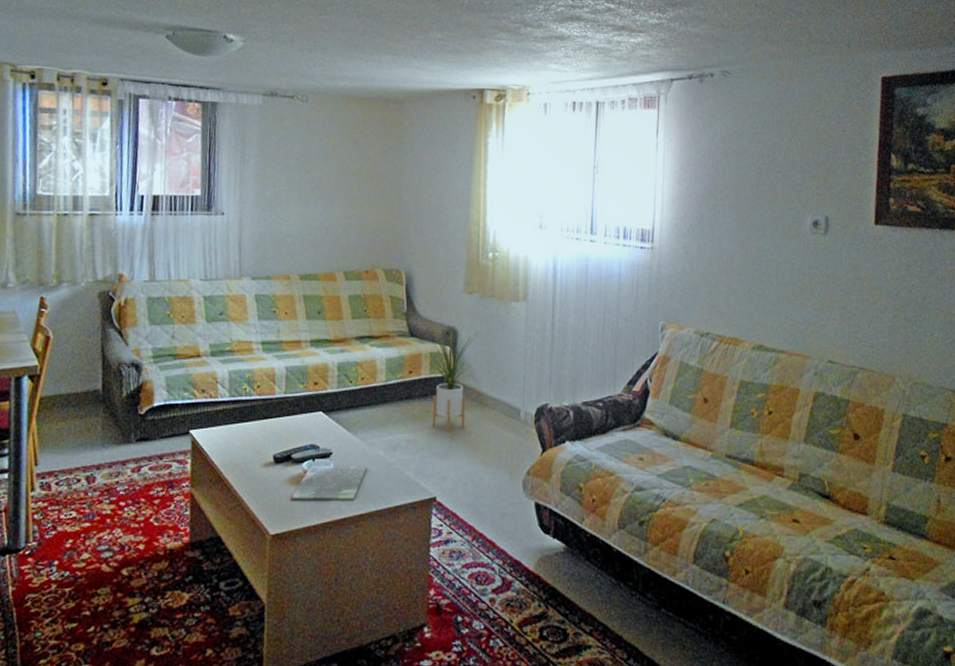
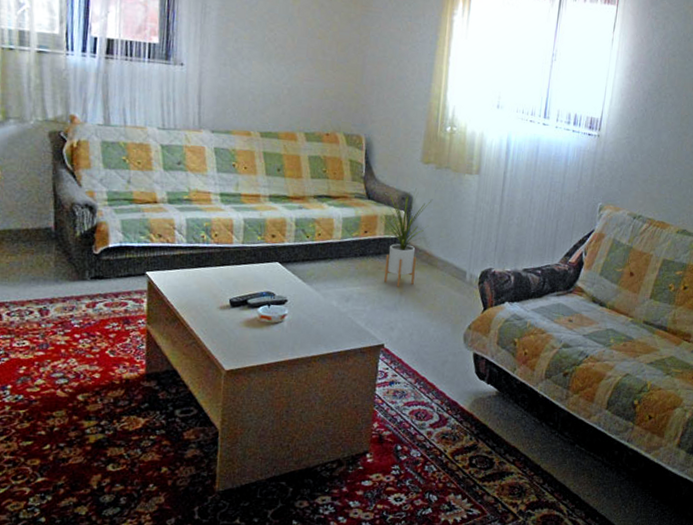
magazine: present [291,466,368,501] -> none [246,311,321,344]

